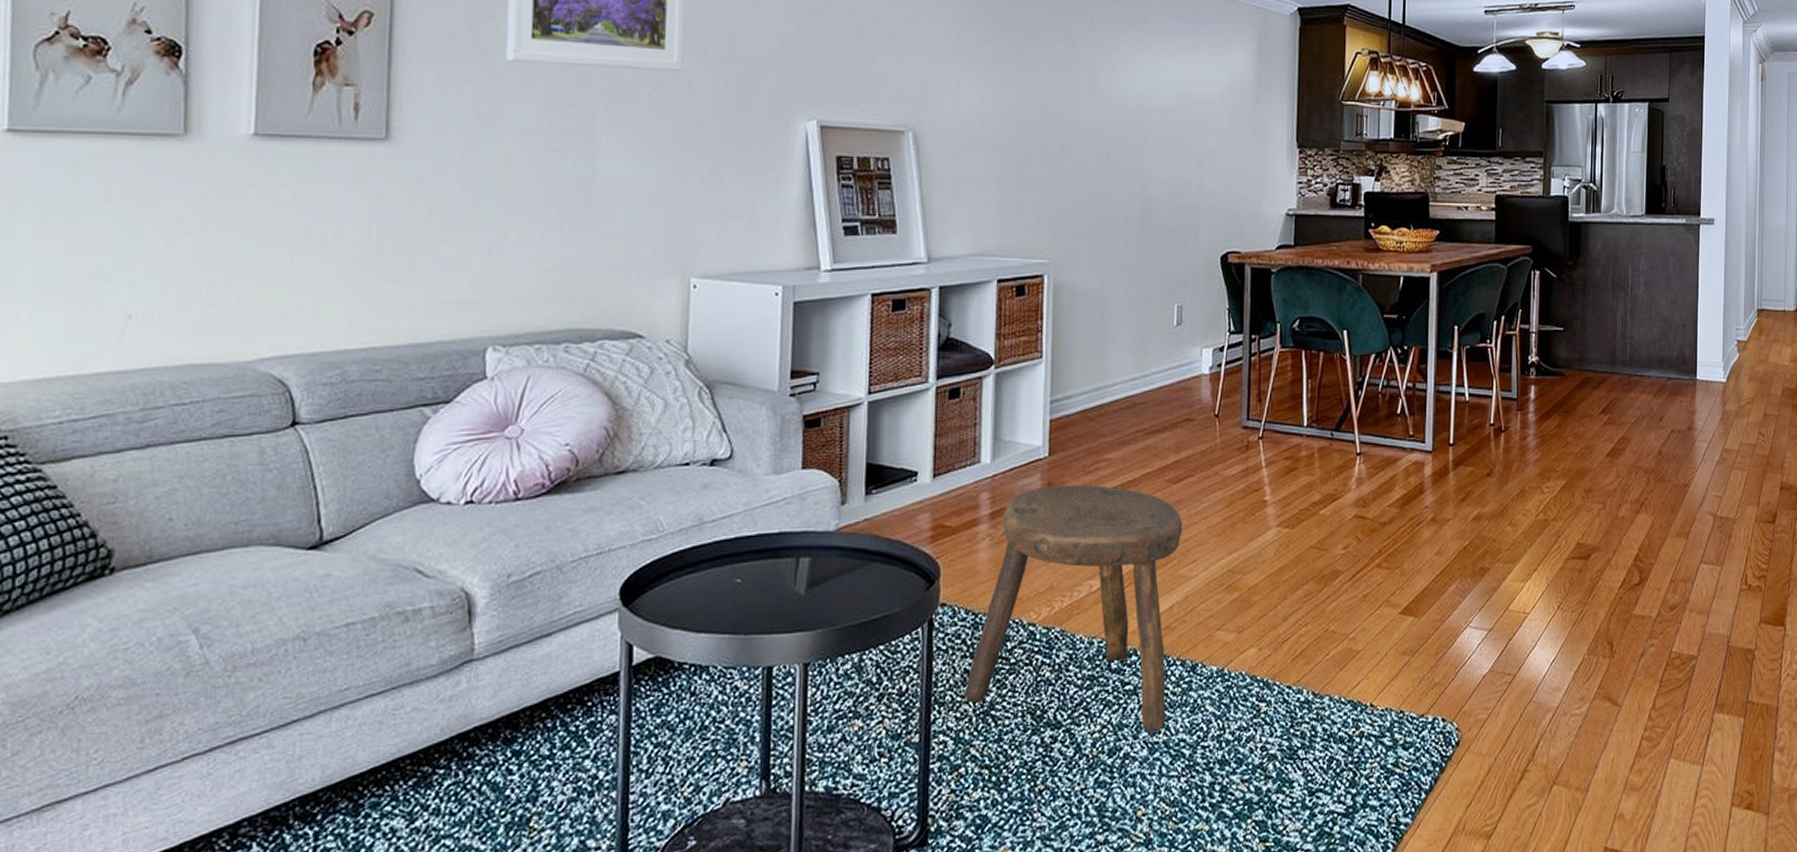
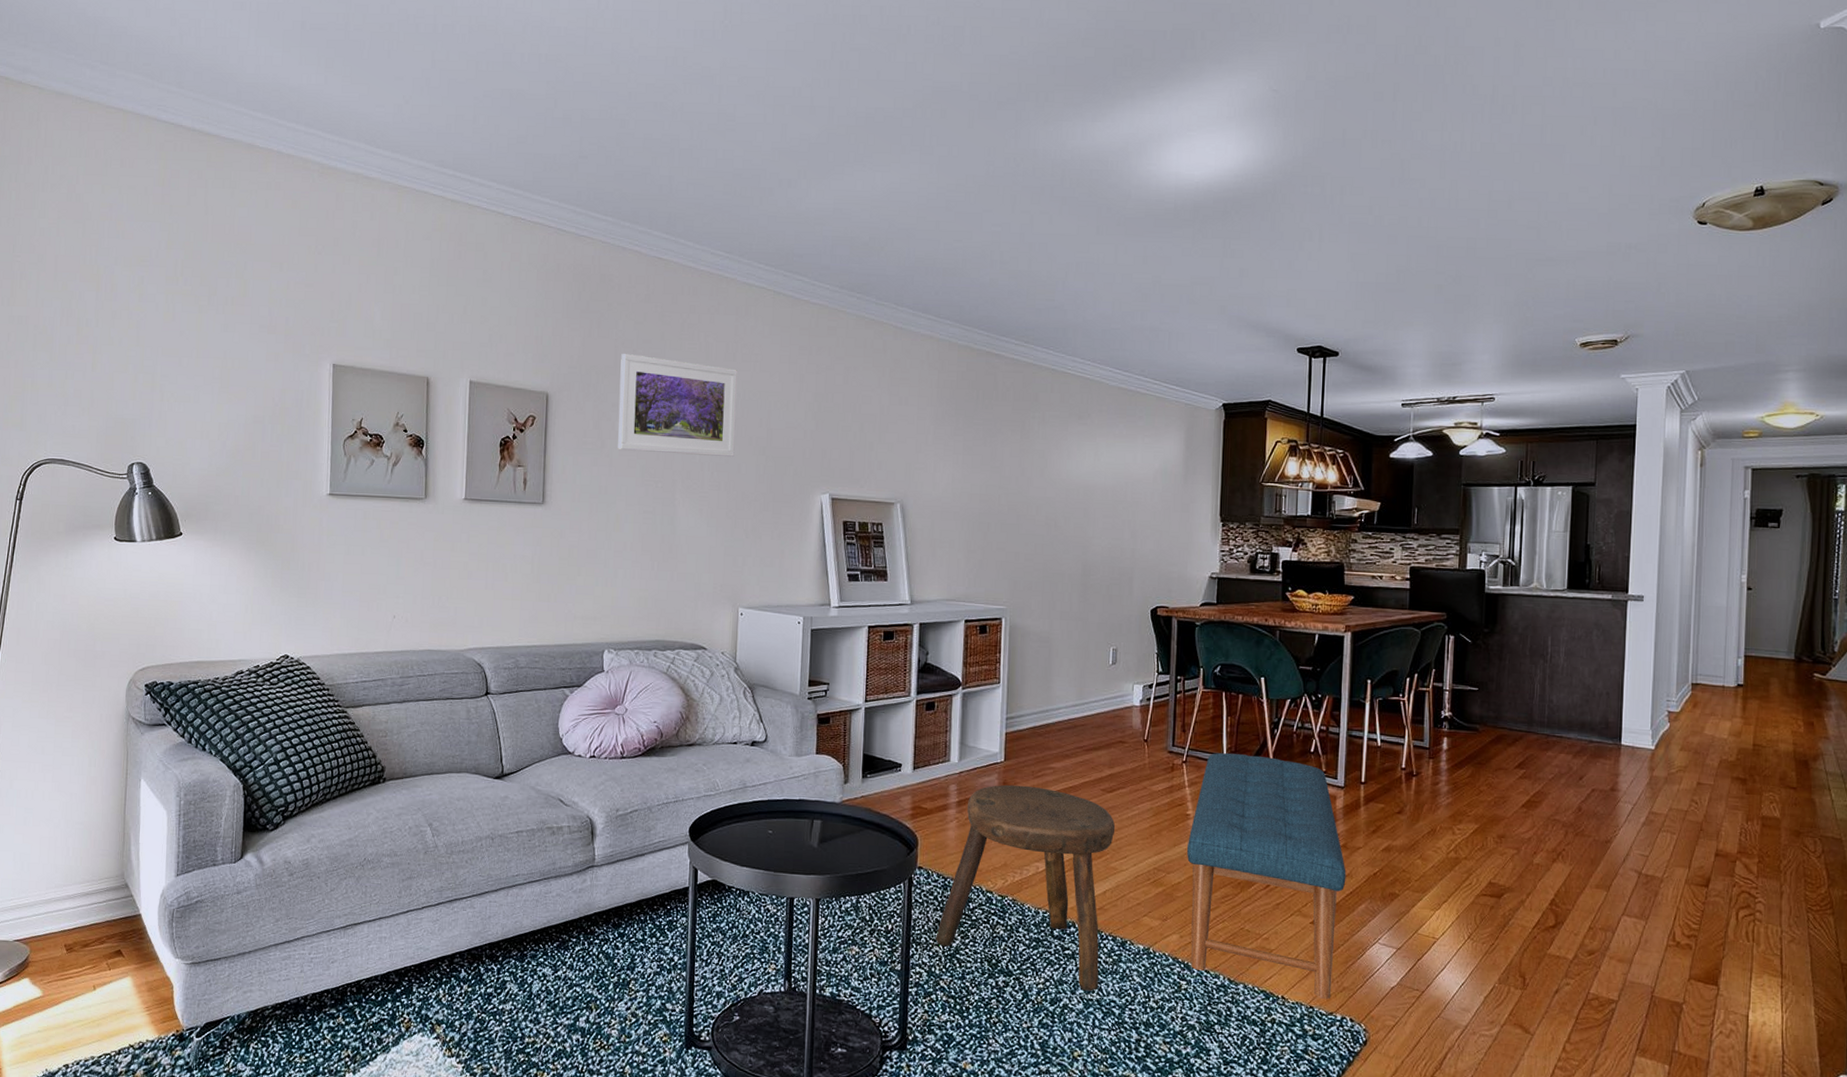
bench: none [1264,422,1436,701] -> present [1186,753,1346,1000]

